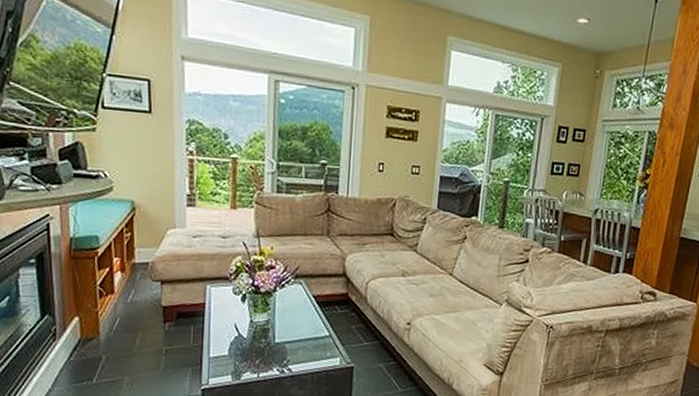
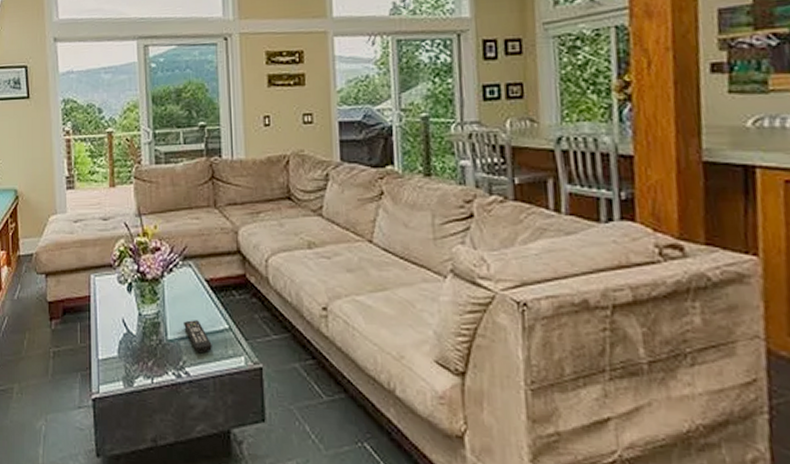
remote control: none [289,328,314,355] -> present [183,320,212,354]

